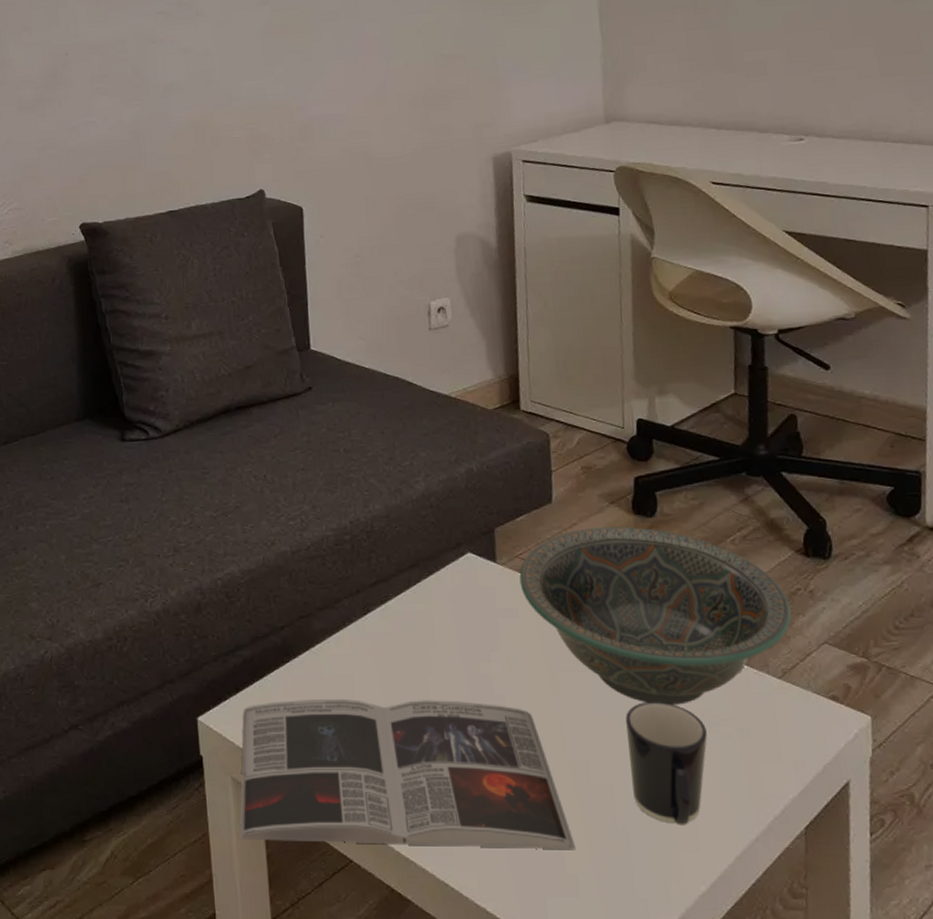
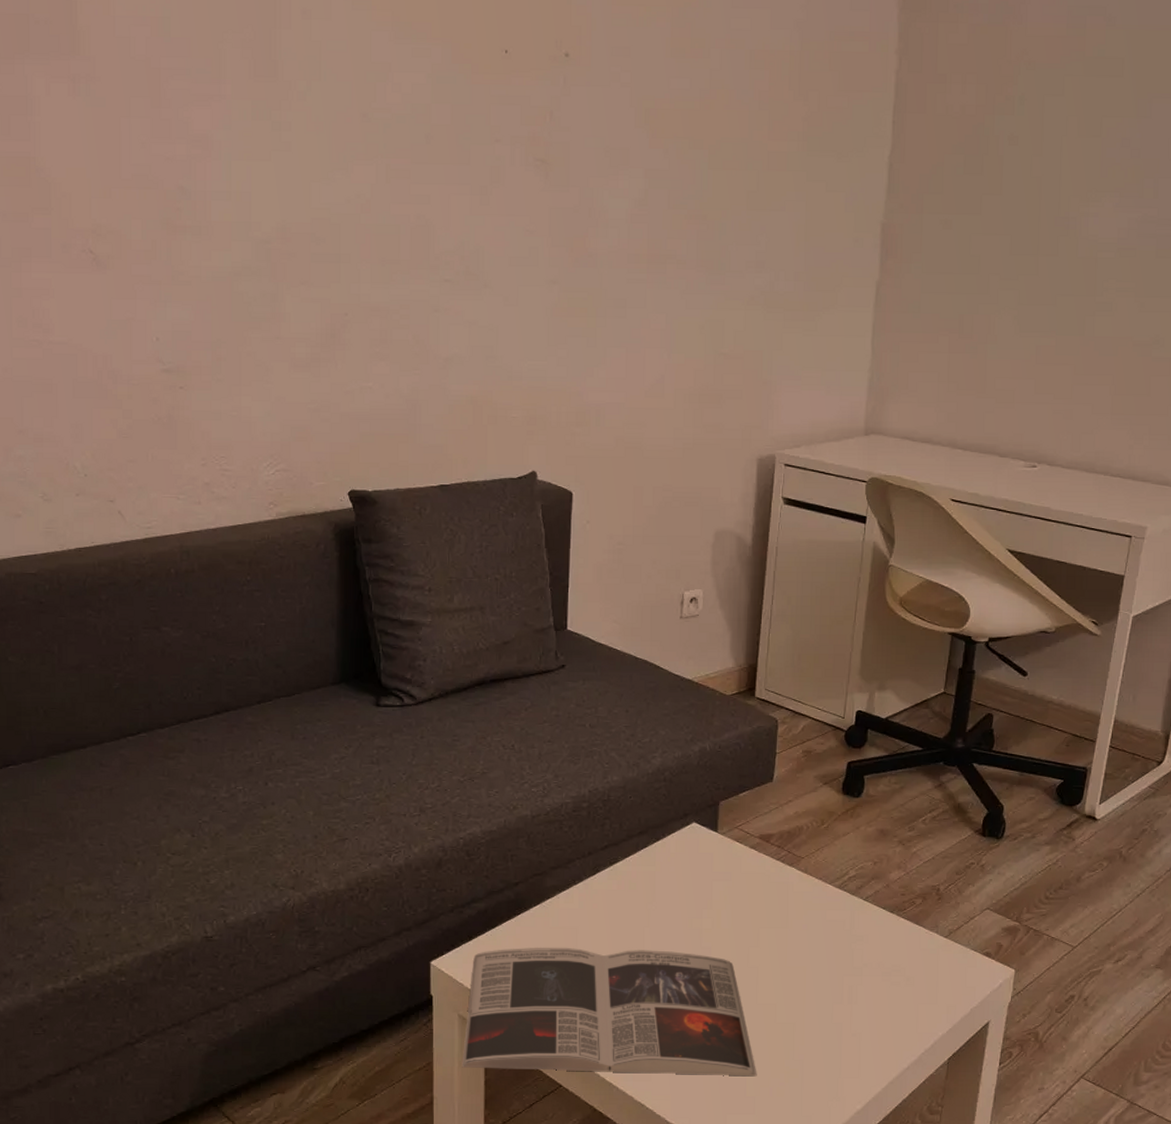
decorative bowl: present [519,526,792,705] -> none [736,804,964,958]
mug: present [625,702,707,825] -> none [811,955,879,1056]

